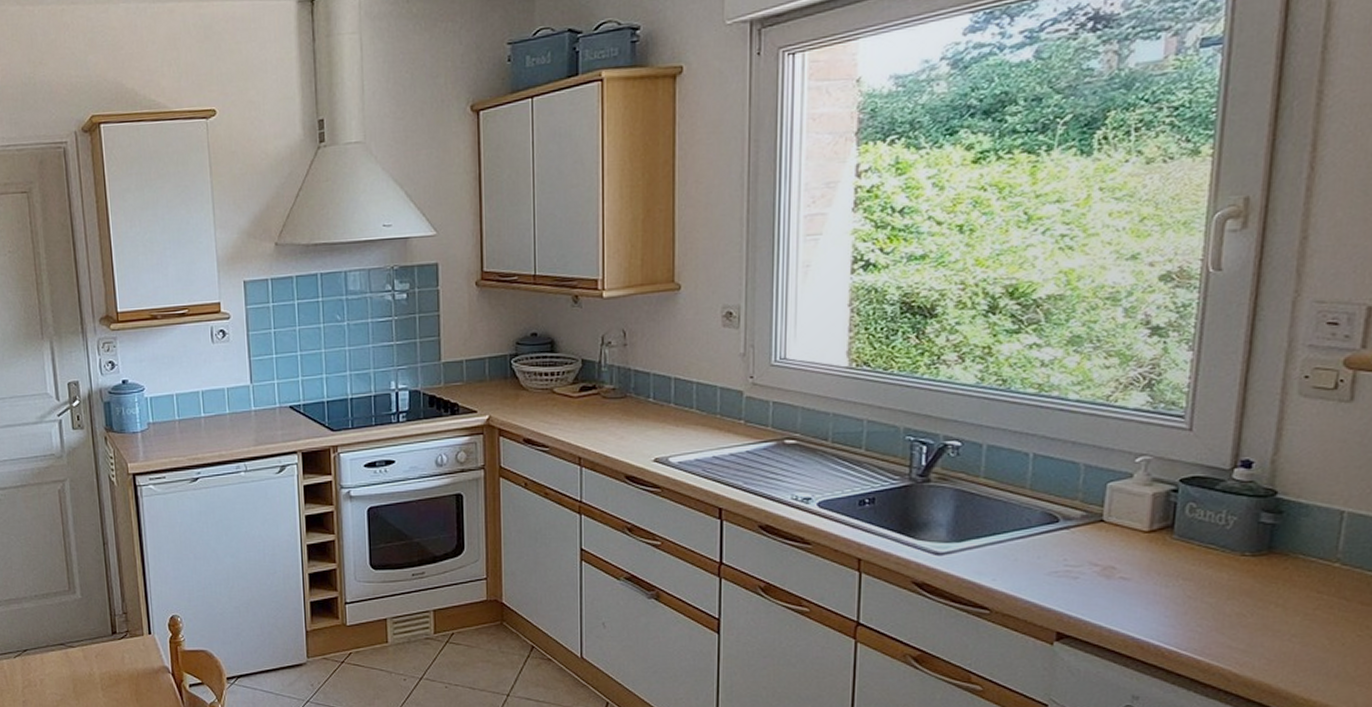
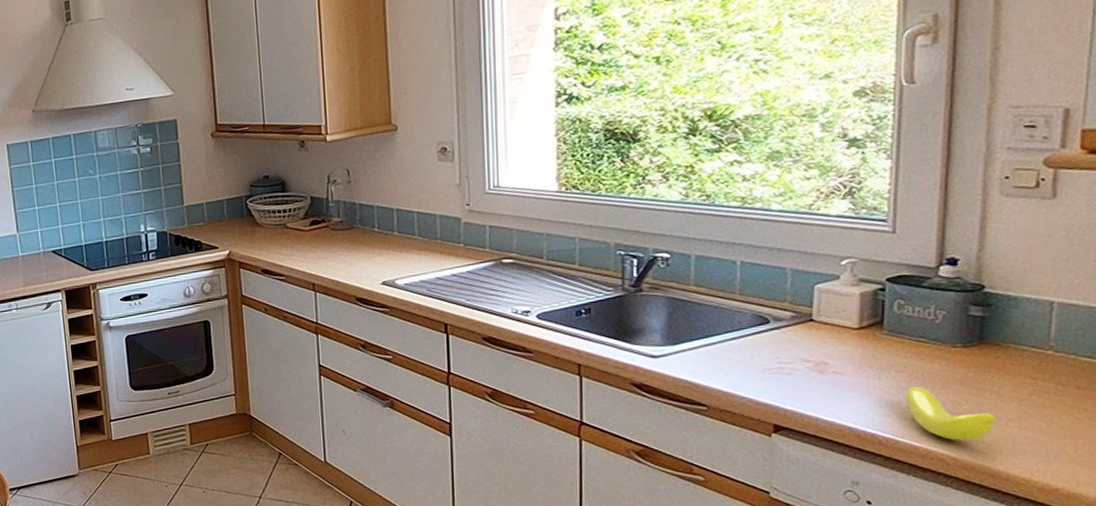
banana: none [1190,595,1280,656] -> present [905,386,996,441]

